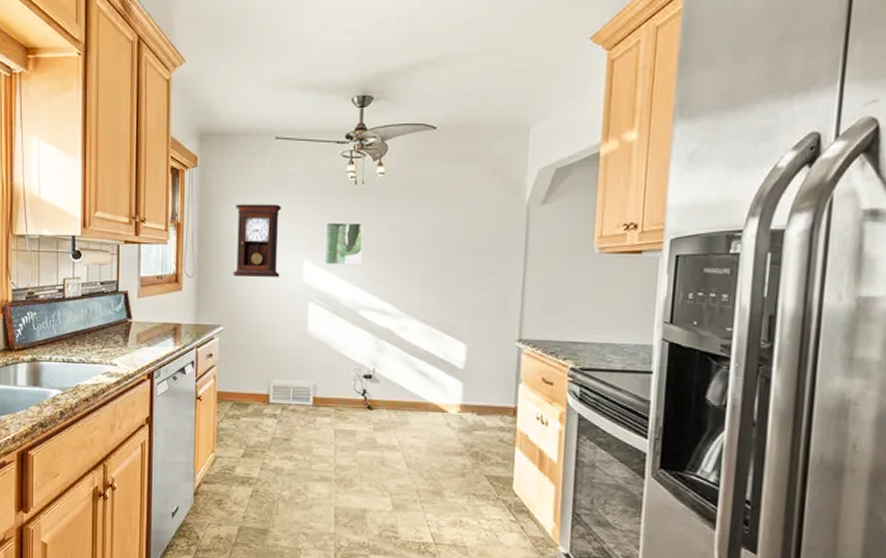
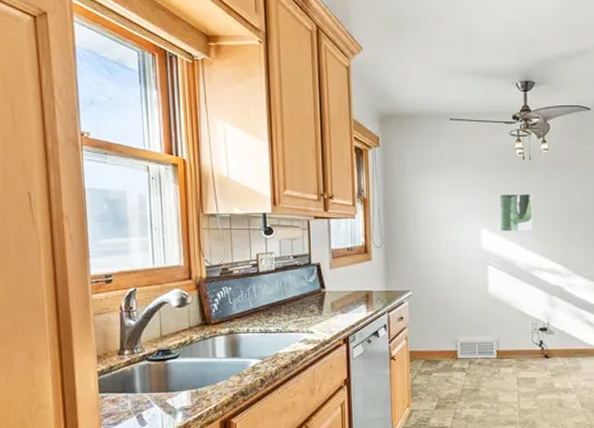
pendulum clock: present [232,204,281,277] -> none [417,179,461,245]

